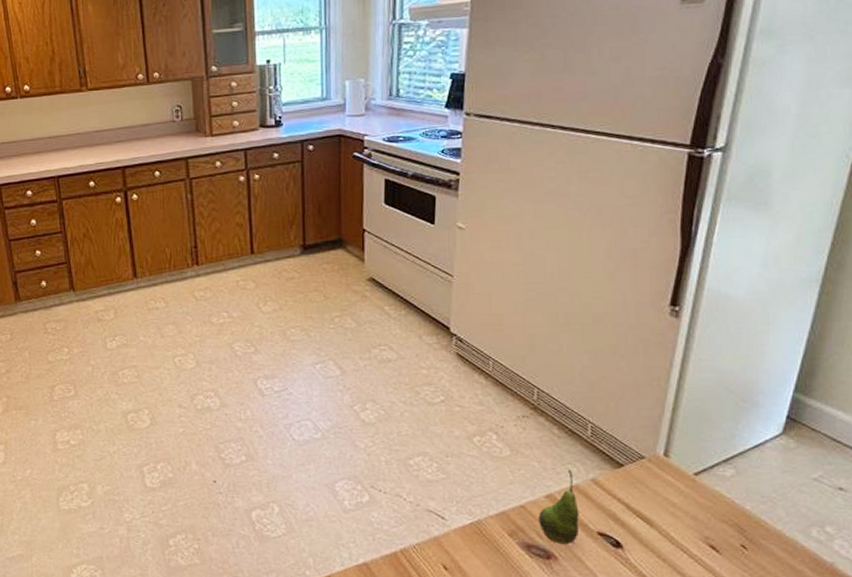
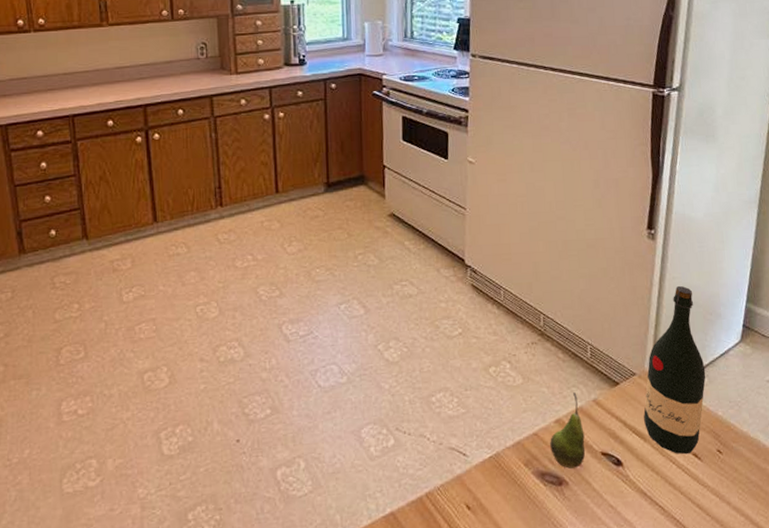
wine bottle: none [652,368,733,546] -> present [643,285,706,455]

